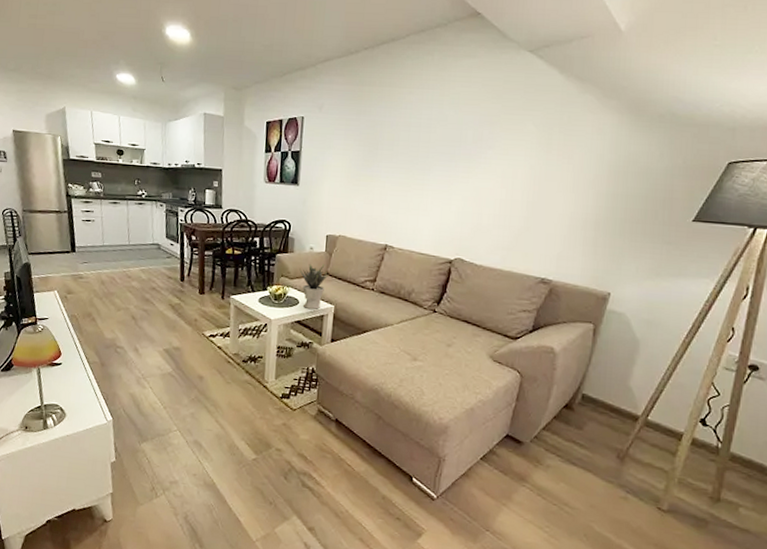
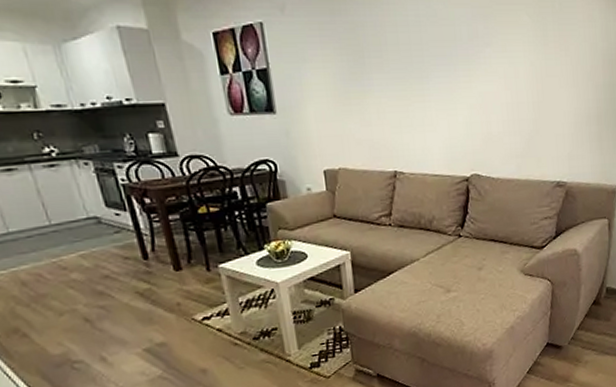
potted plant: present [299,263,329,309] -> none [299,206,337,261]

